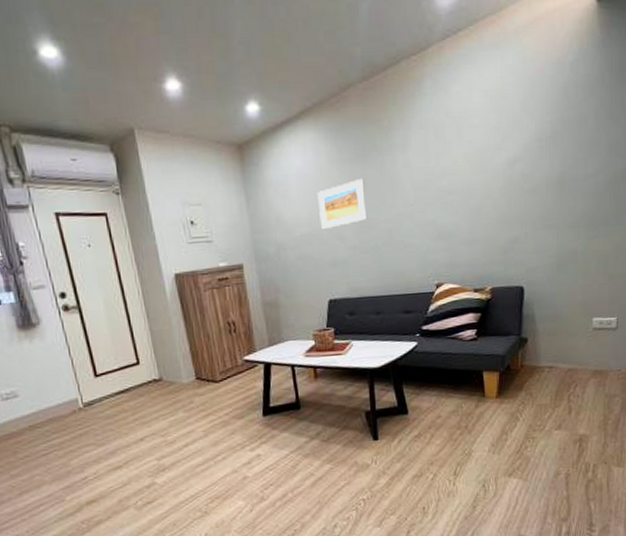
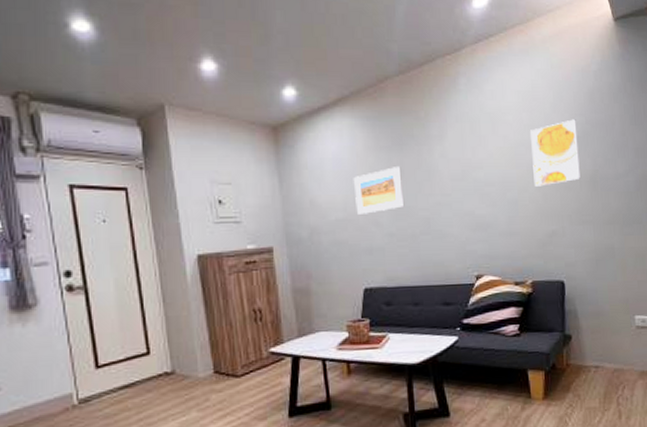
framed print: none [497,118,547,192] -> present [530,119,580,187]

